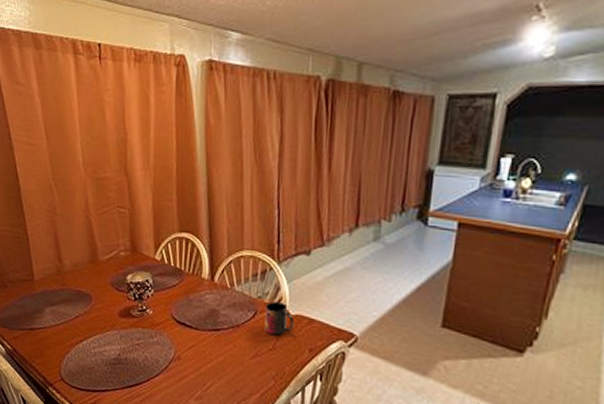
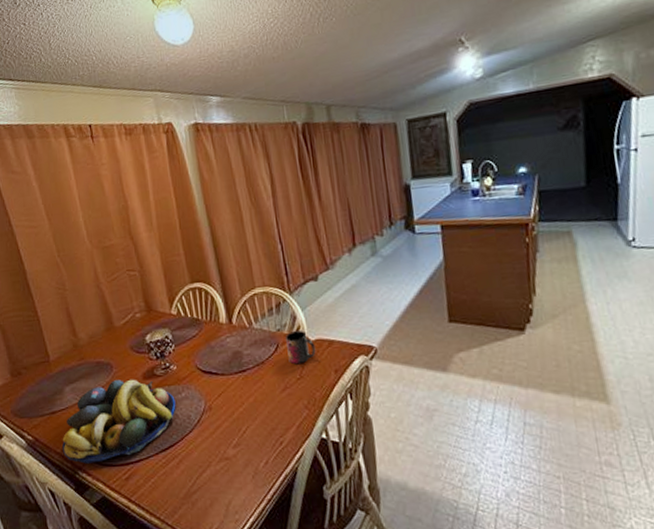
fruit bowl: none [37,311,147,384] -> present [62,379,176,464]

